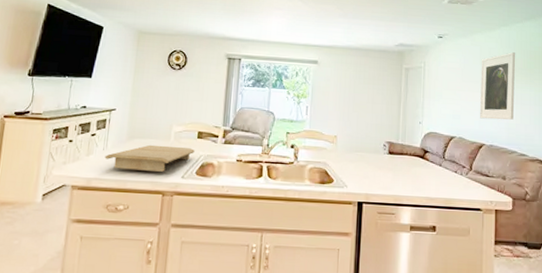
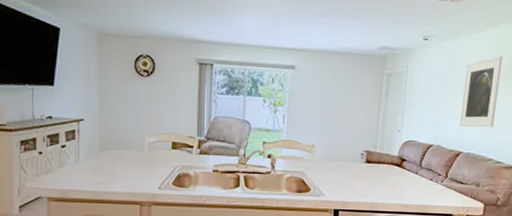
cutting board: present [105,144,195,172] -> none [78,155,170,183]

